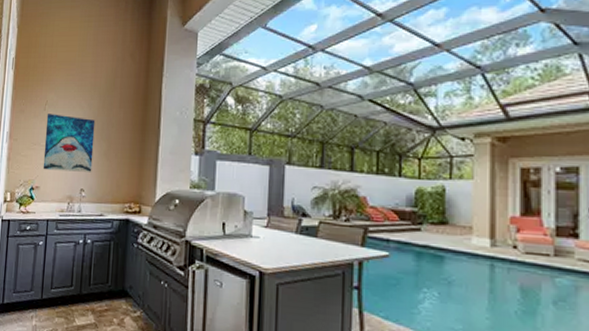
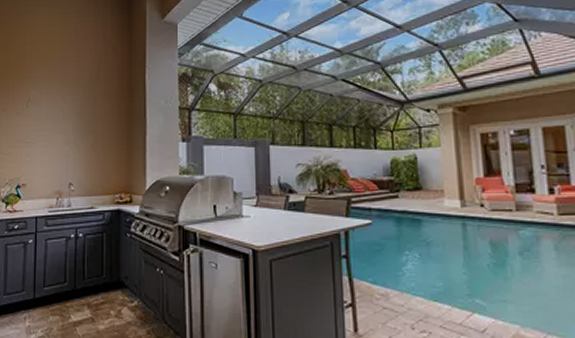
wall art: present [43,114,96,172] -> none [28,110,81,167]

